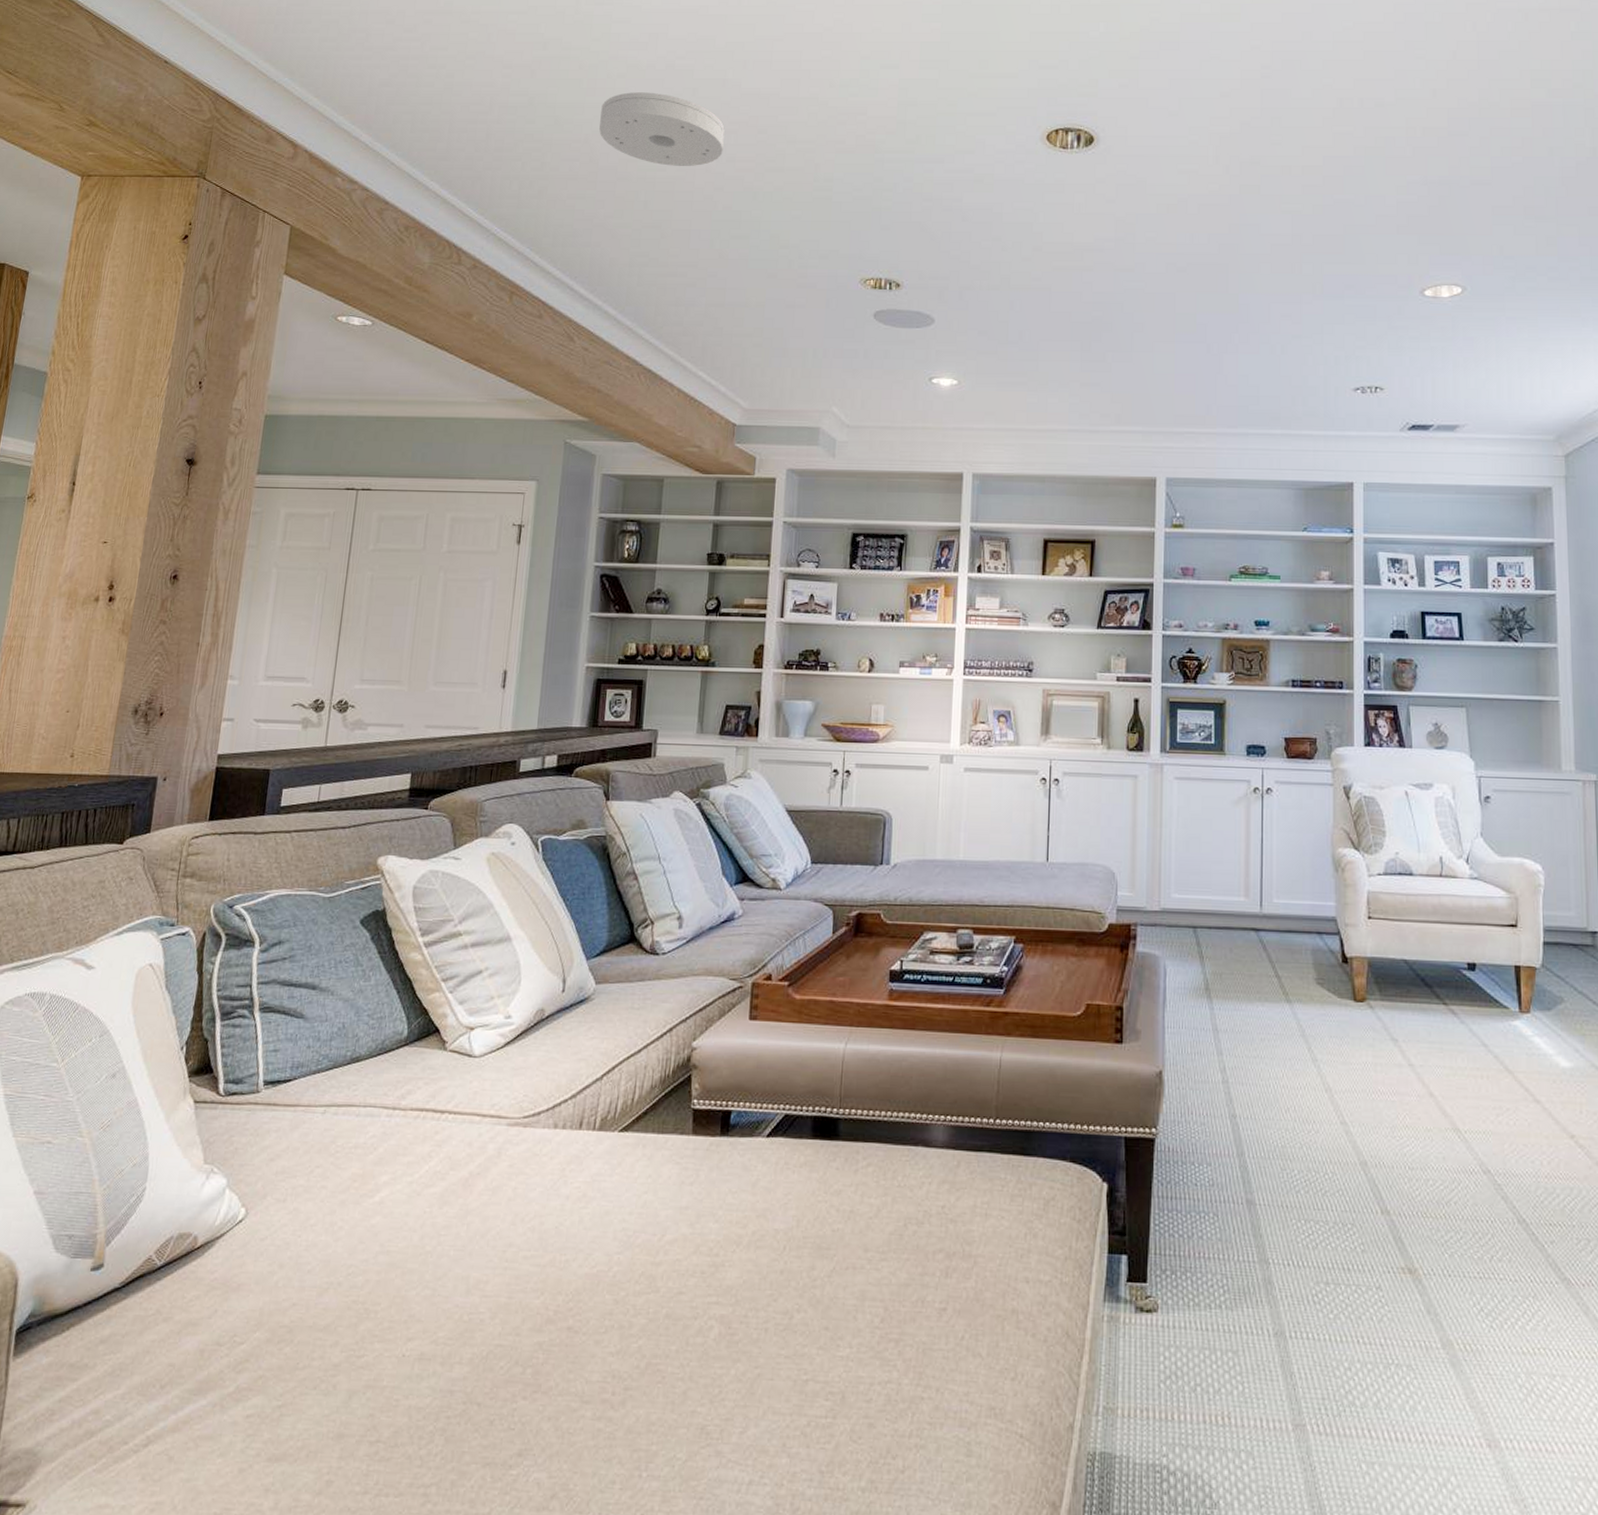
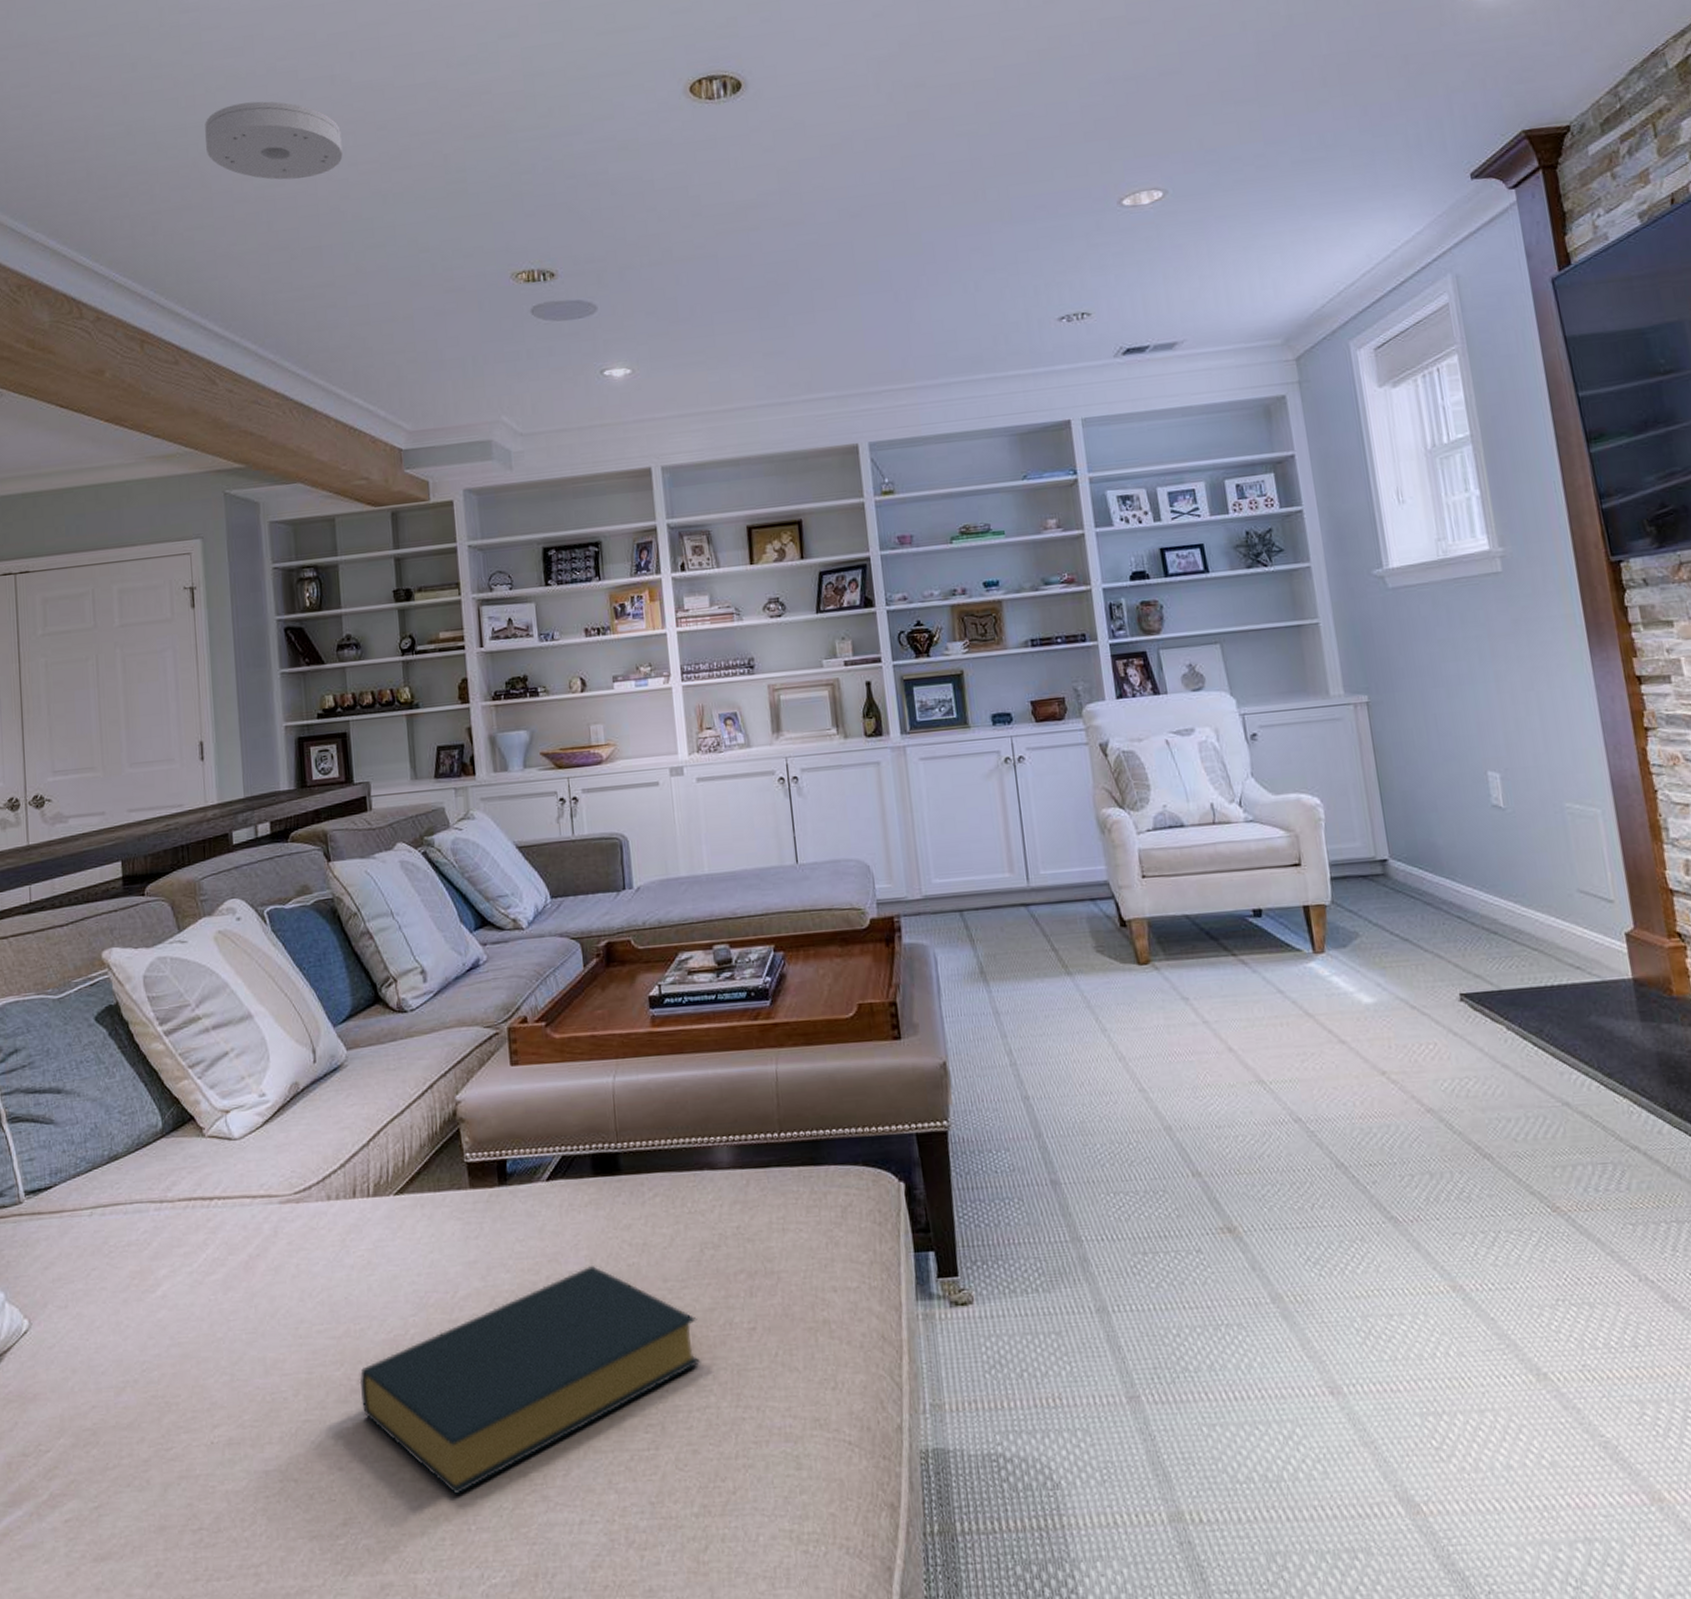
hardback book: none [554,1227,891,1440] -> present [359,1266,701,1496]

